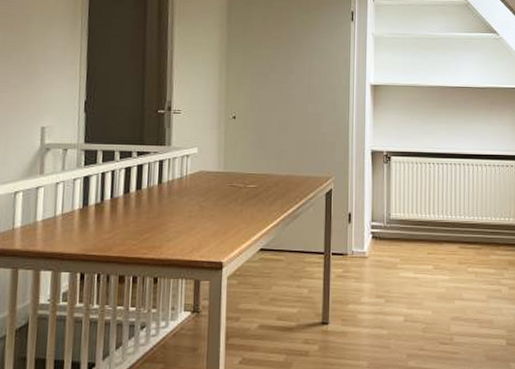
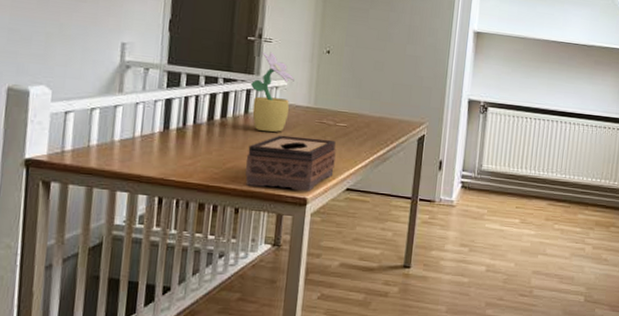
tissue box: none [162,201,248,255] -> present [245,135,336,192]
potted plant: none [163,122,204,200] -> present [251,52,295,133]

